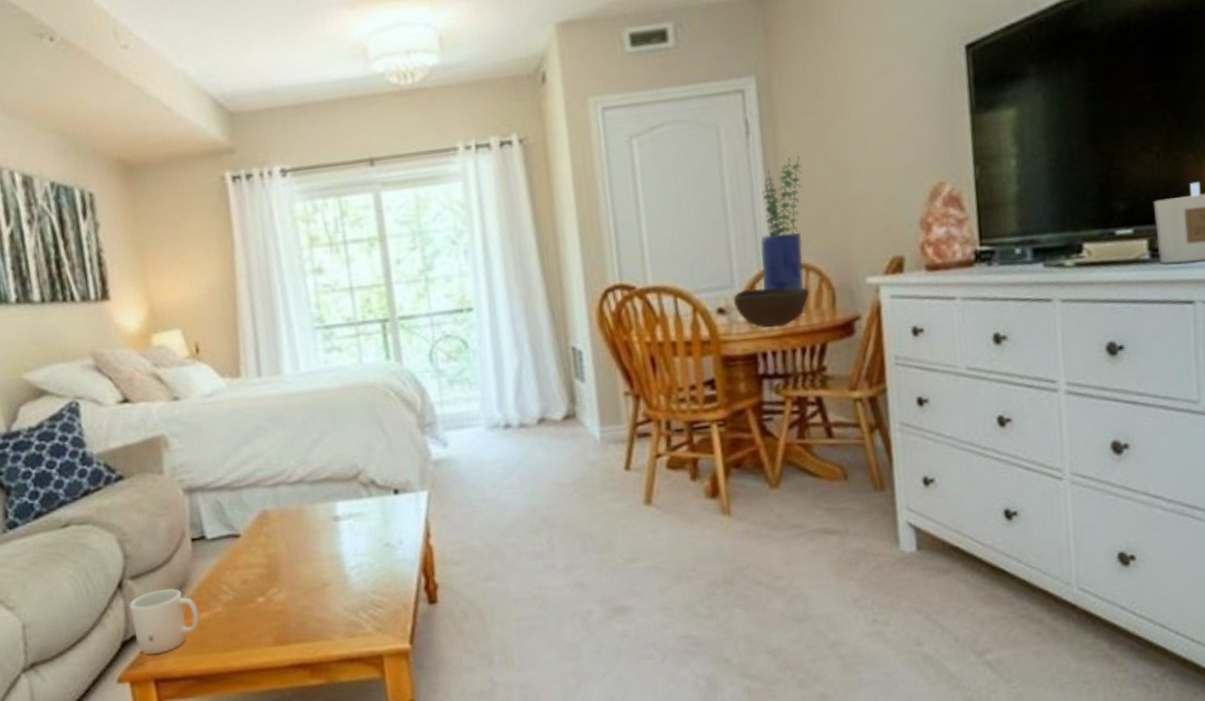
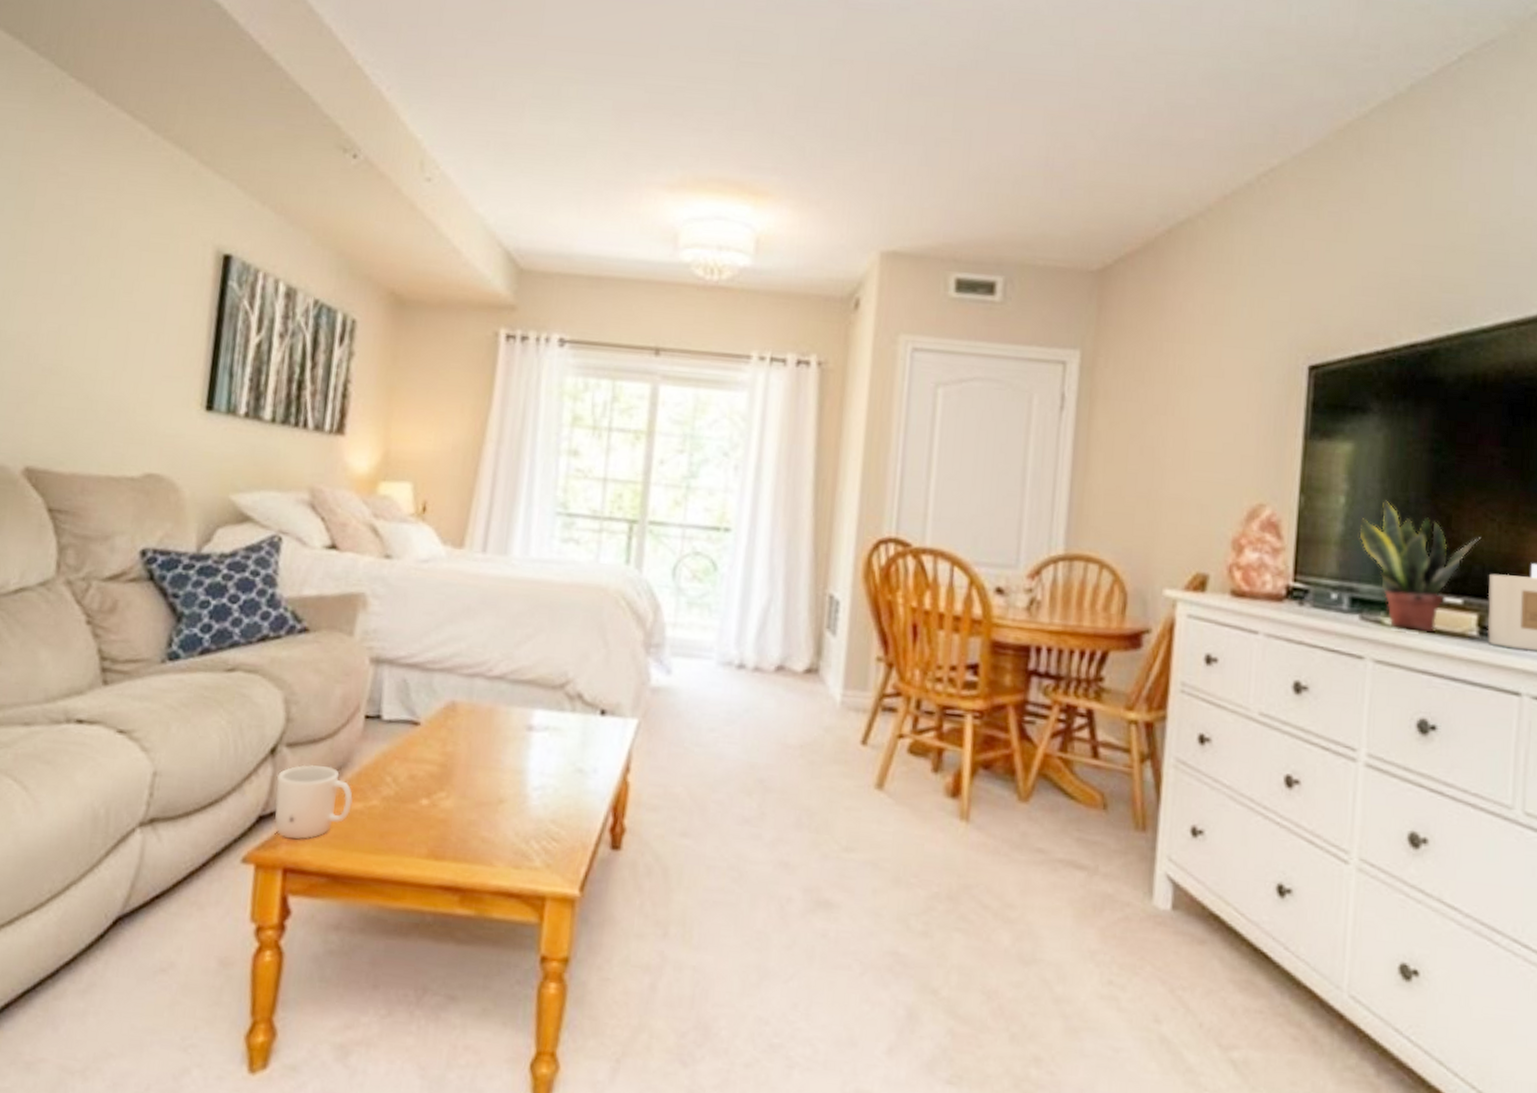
bowl: present [733,287,810,329] -> none [1015,573,1100,623]
vase: present [760,156,804,317] -> none [1050,442,1114,617]
potted plant: none [1032,154,1143,269] -> present [1359,500,1482,632]

